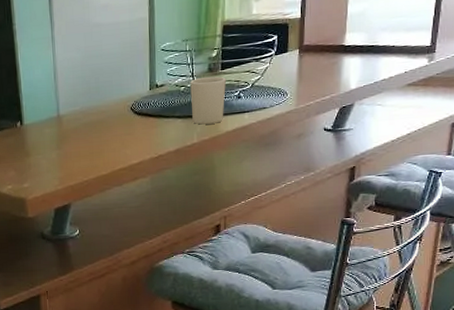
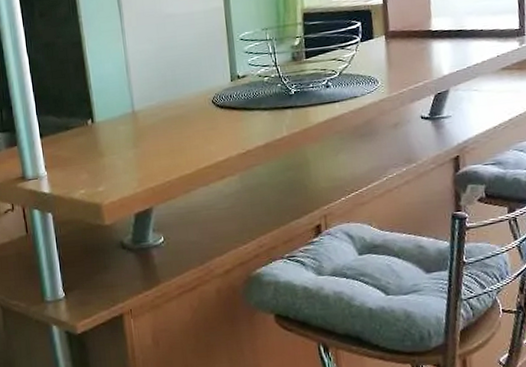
mug: present [190,76,226,125] -> none [274,65,313,117]

